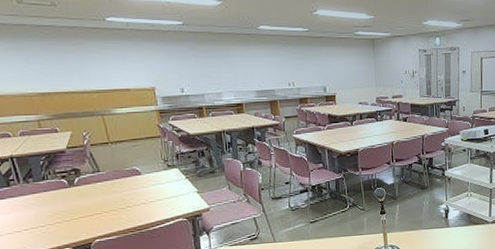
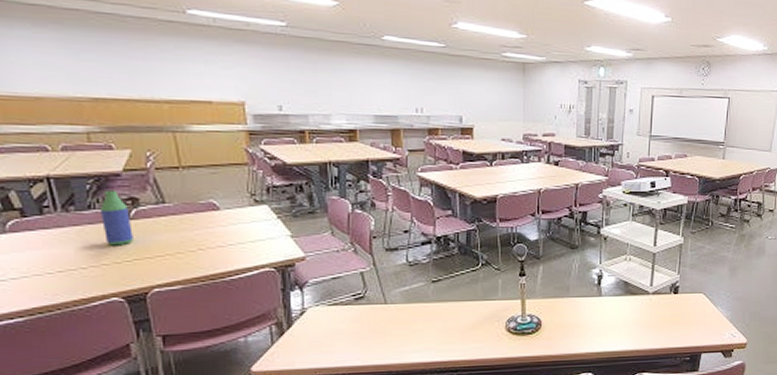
bottle: none [51,164,78,208] -> present [99,190,133,246]

